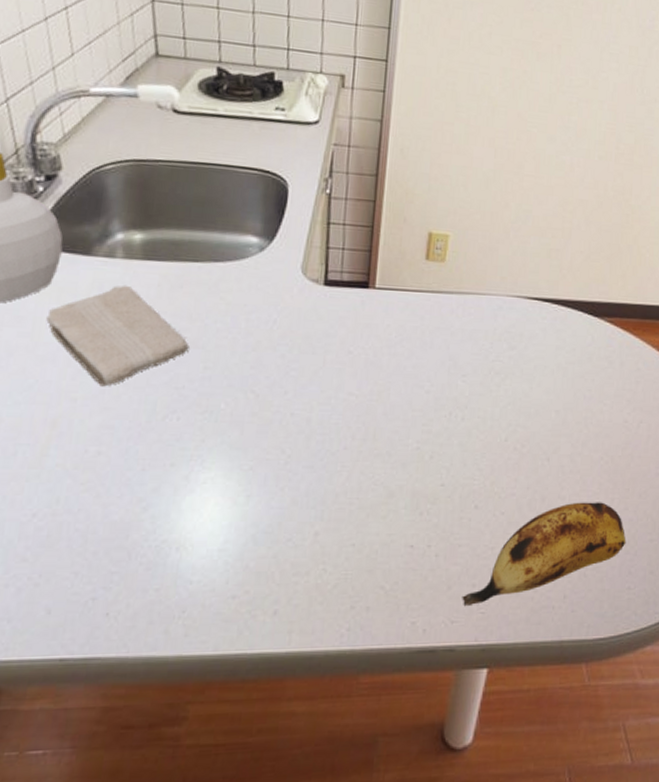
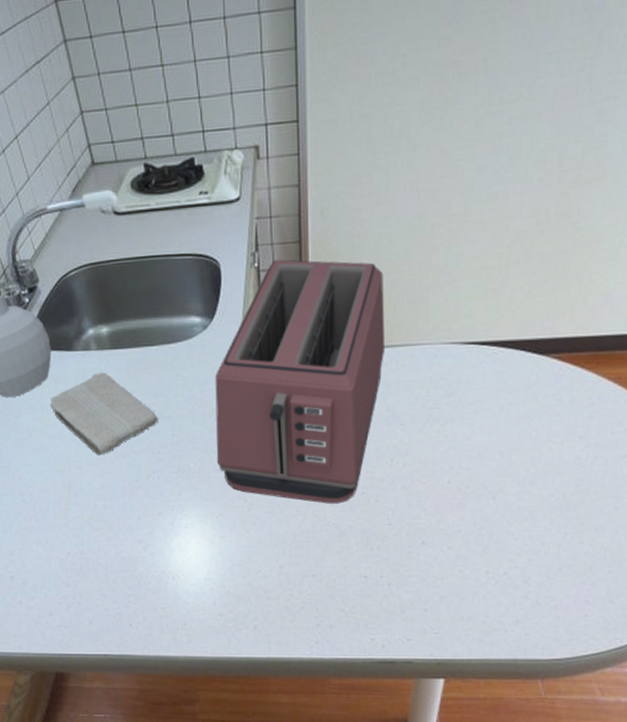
toaster: none [254,189,457,460] -> present [214,259,386,504]
banana: present [462,502,626,605] -> none [416,536,582,626]

